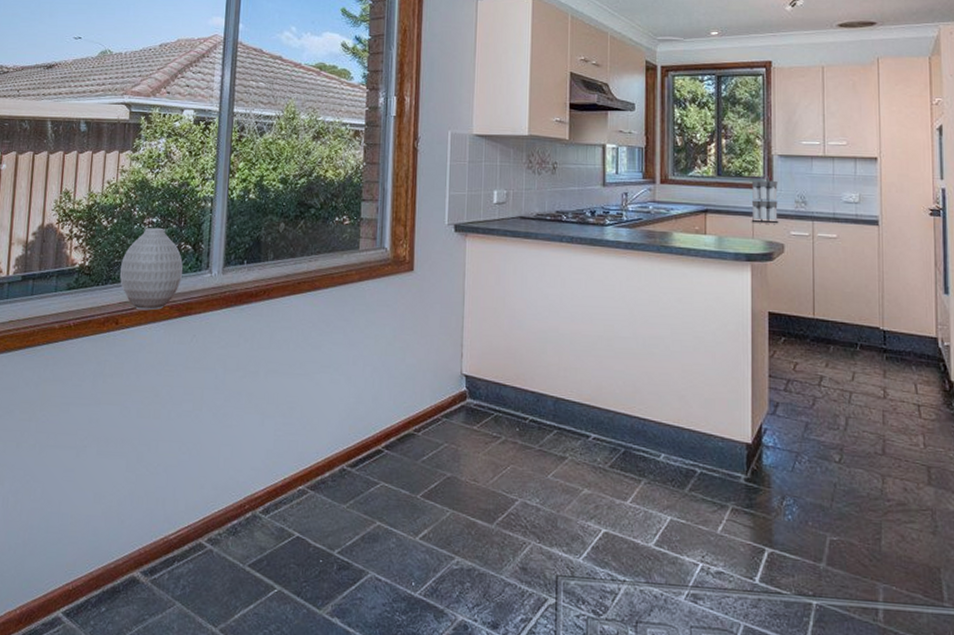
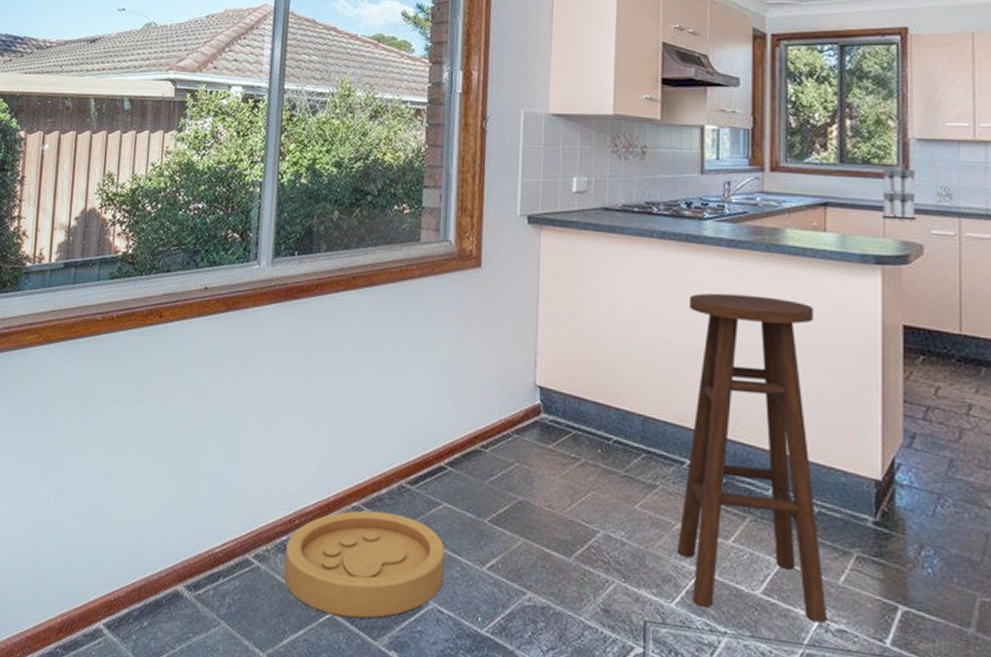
vase: present [119,228,183,311] -> none [164,214,230,304]
pet bowl: none [235,492,382,591] -> present [284,510,445,619]
bar stool: none [584,289,708,567] -> present [678,293,827,623]

